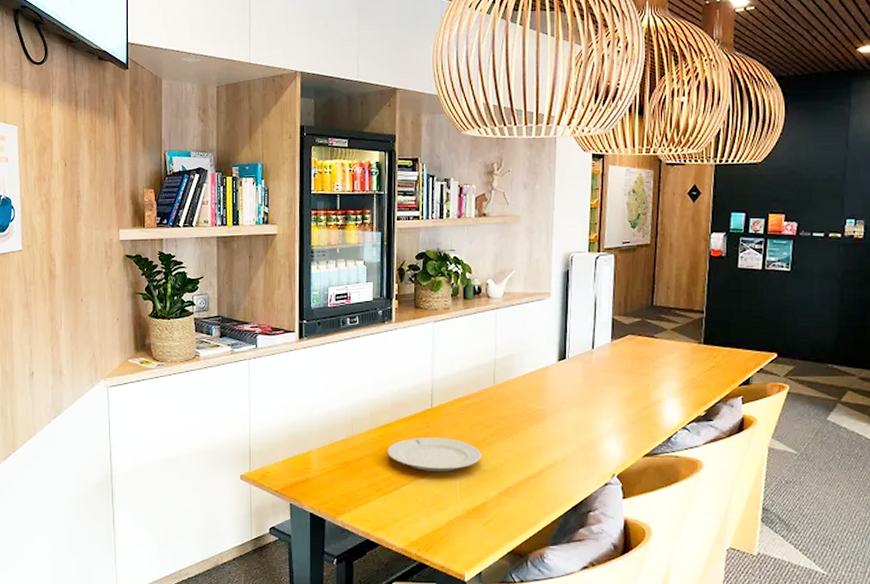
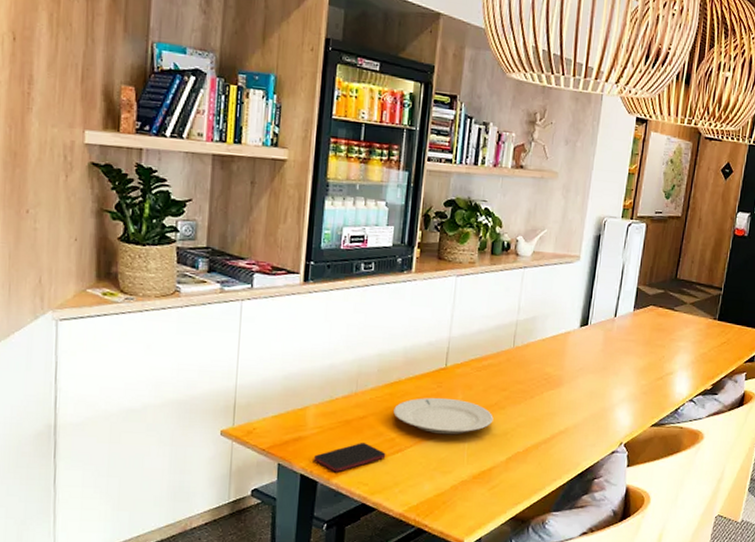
smartphone: none [319,482,384,511] -> present [313,443,386,473]

